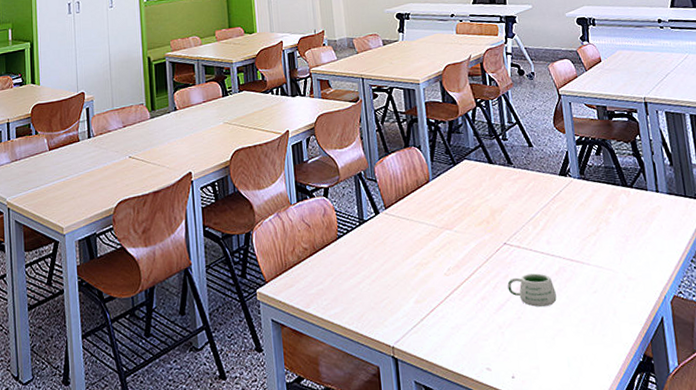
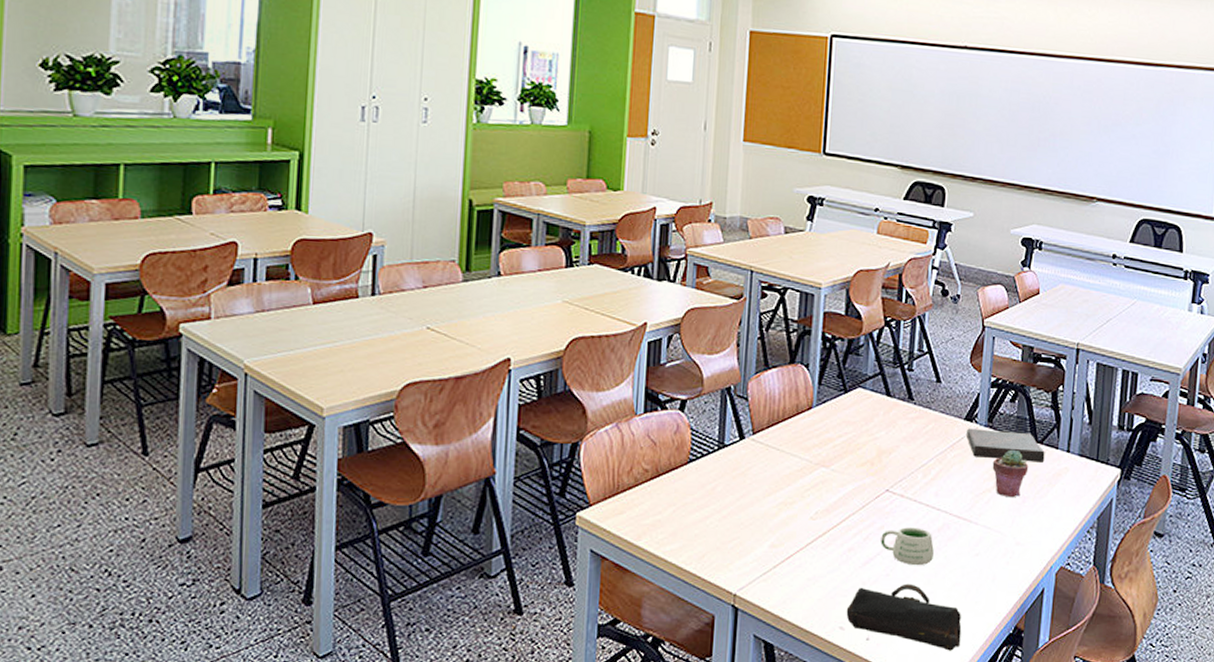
pencil case: none [489,324,597,382] -> present [846,584,962,651]
book: none [563,180,638,206] -> present [967,428,1045,463]
potted succulent: none [591,195,625,238] -> present [992,449,1029,498]

